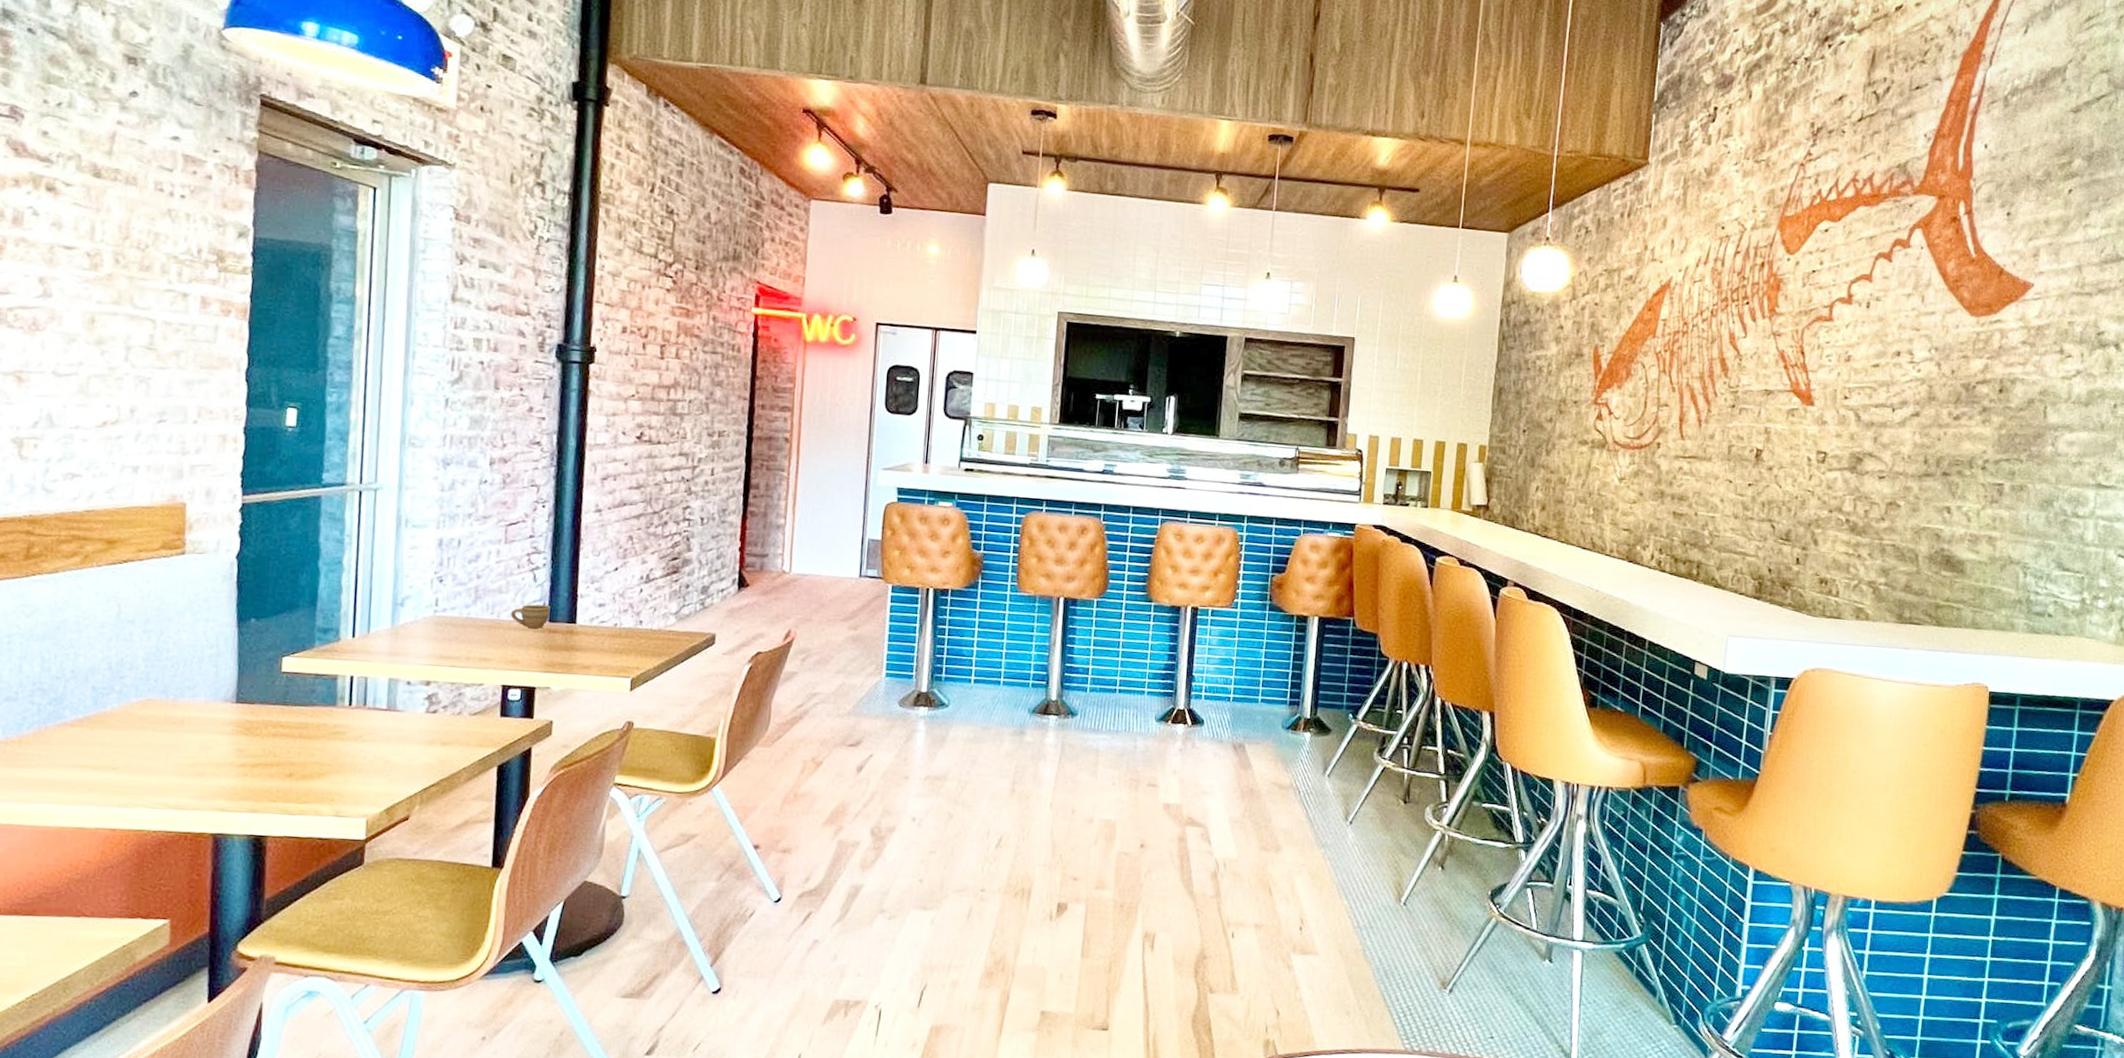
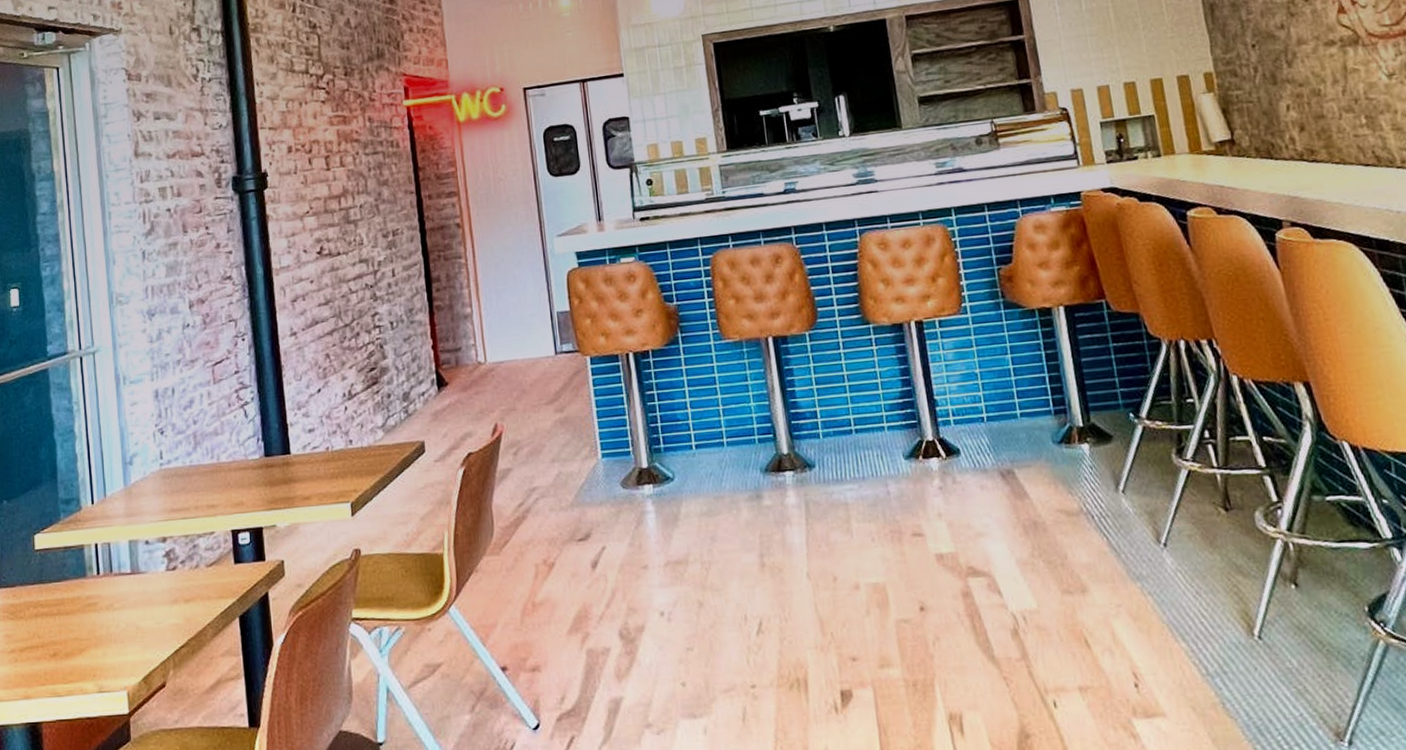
cup: present [510,604,551,628] -> none [228,440,265,466]

